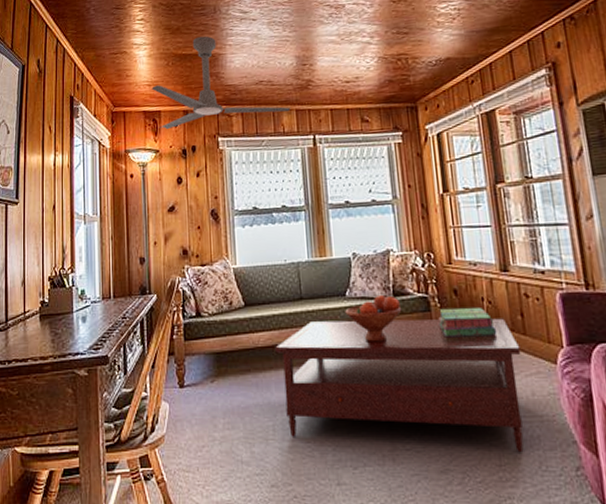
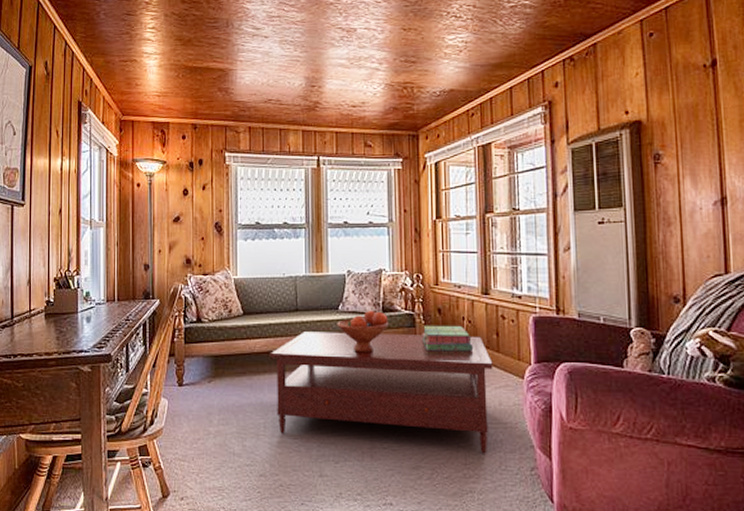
ceiling fan: present [151,36,291,130] -> none [161,50,298,142]

